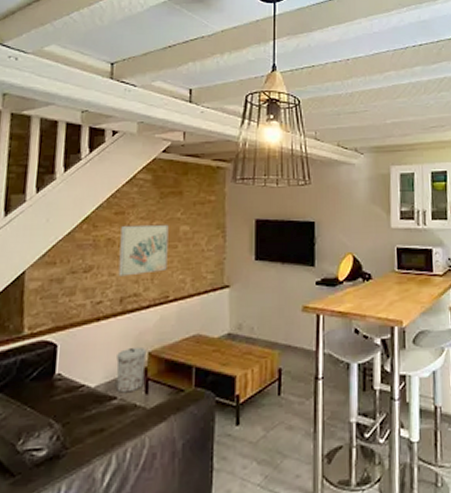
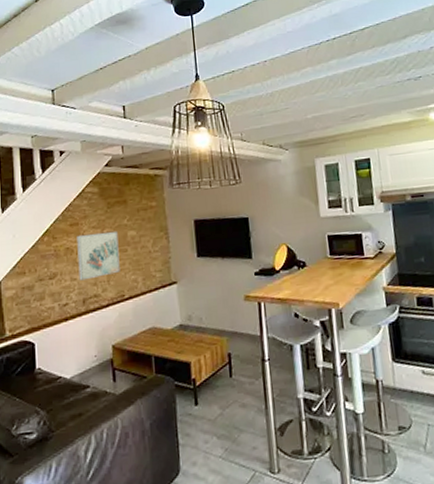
trash can: present [116,346,146,393] -> none [85,341,111,382]

